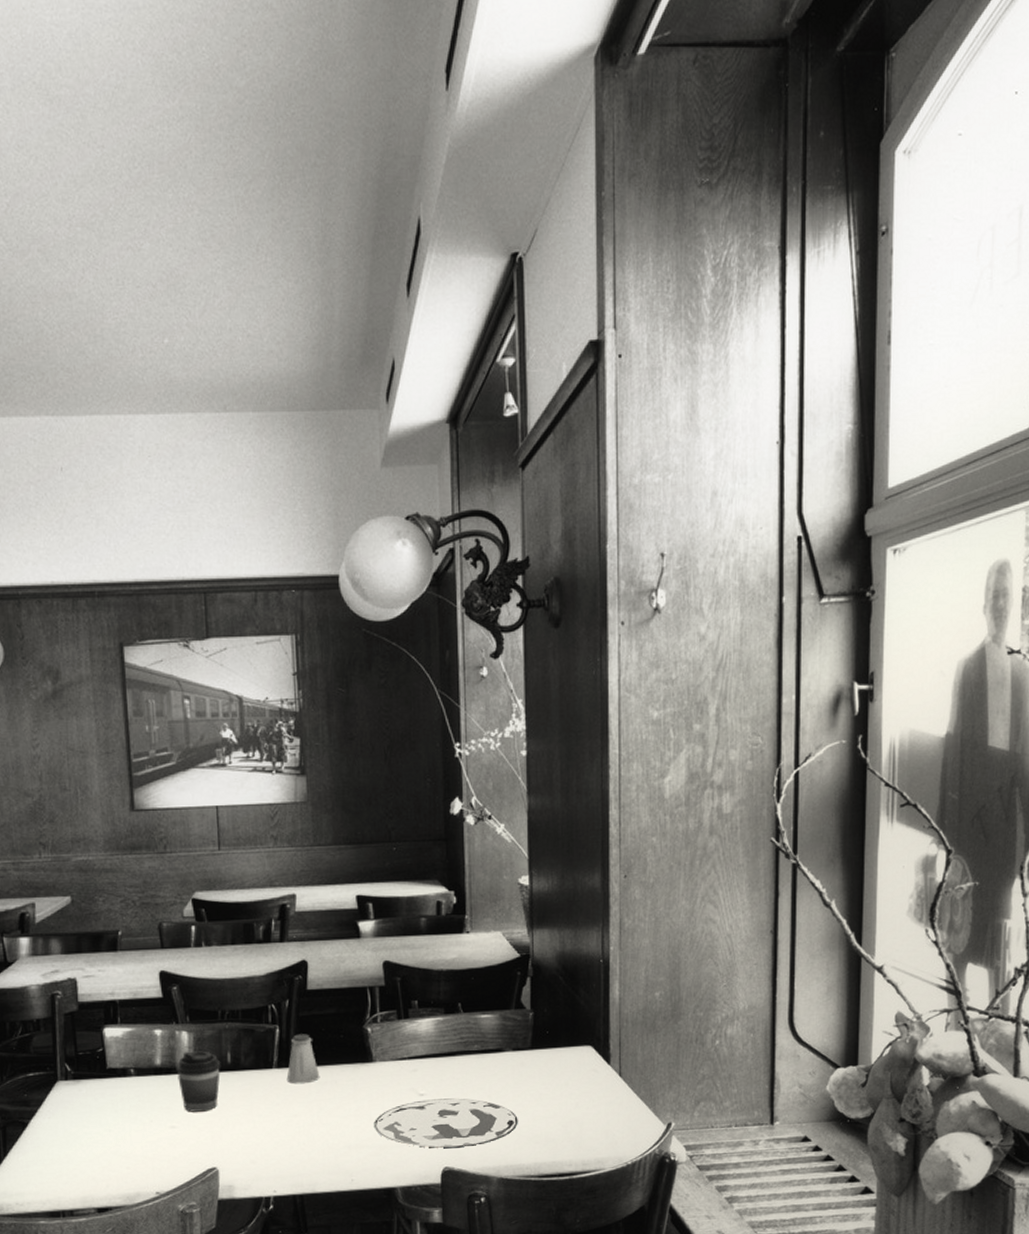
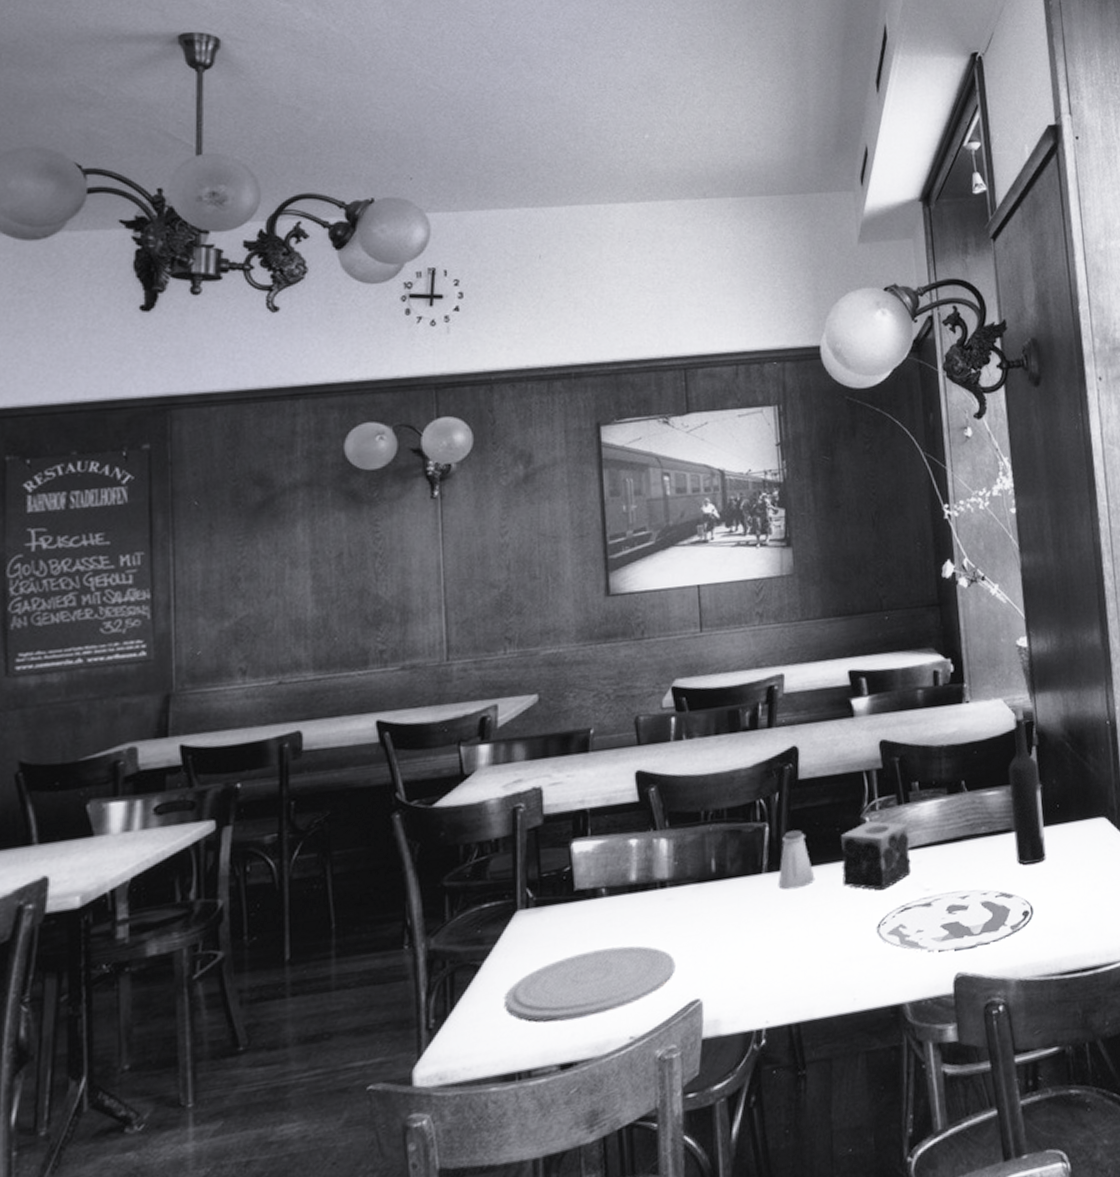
plate: none [49,1118,195,1174] -> present [505,946,675,1022]
coffee cup: present [176,1051,221,1112] -> none [653,859,705,934]
candle: none [343,1032,408,1092] -> present [840,821,912,891]
wine bottle: none [502,941,533,1082] -> present [1008,708,1046,865]

